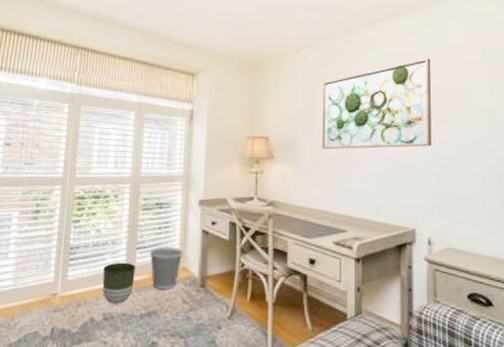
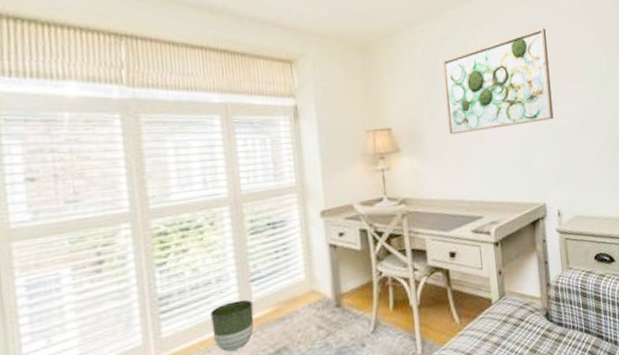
wastebasket: present [149,246,184,290] -> none [267,270,311,322]

